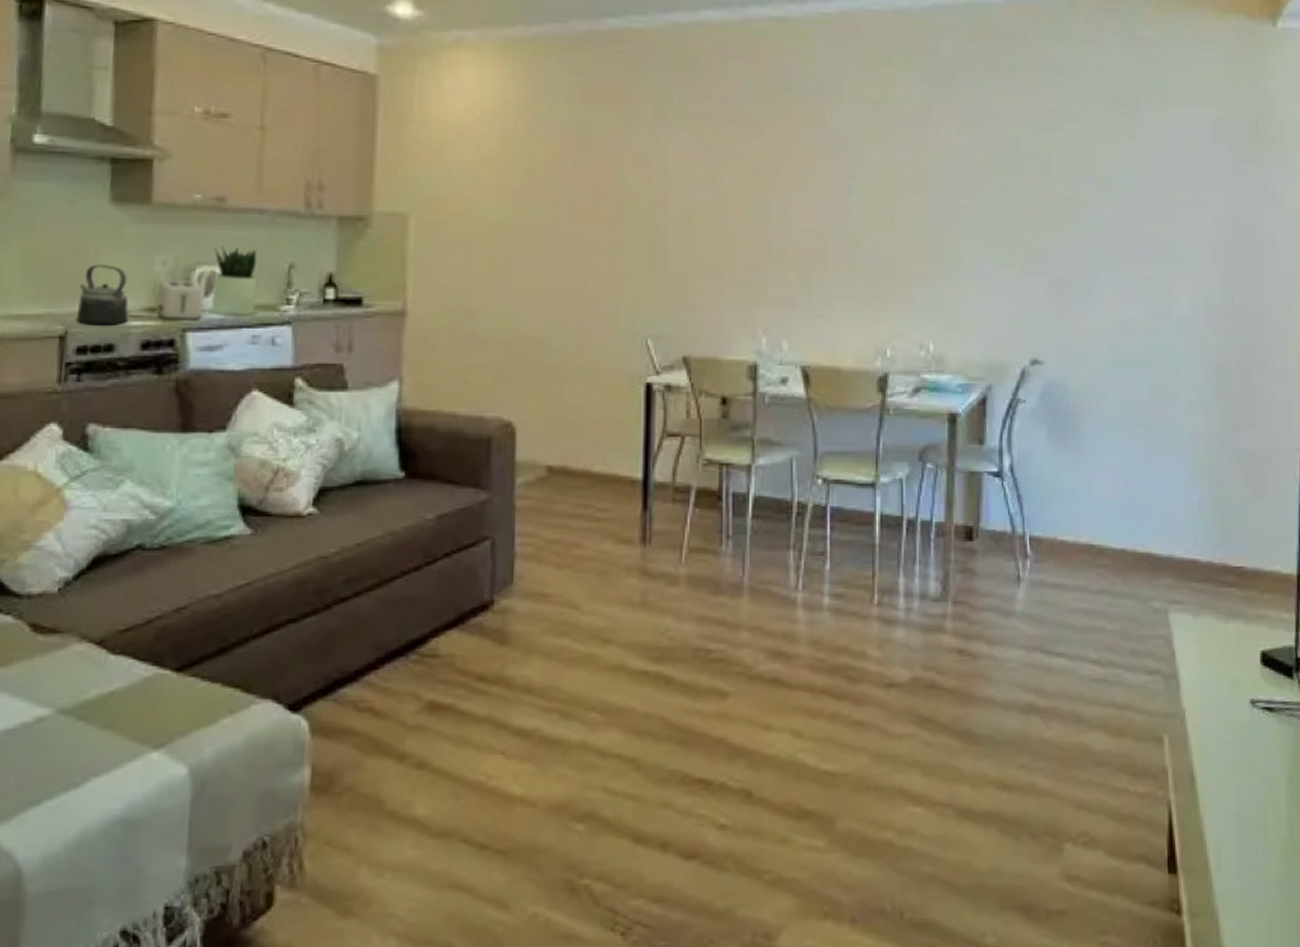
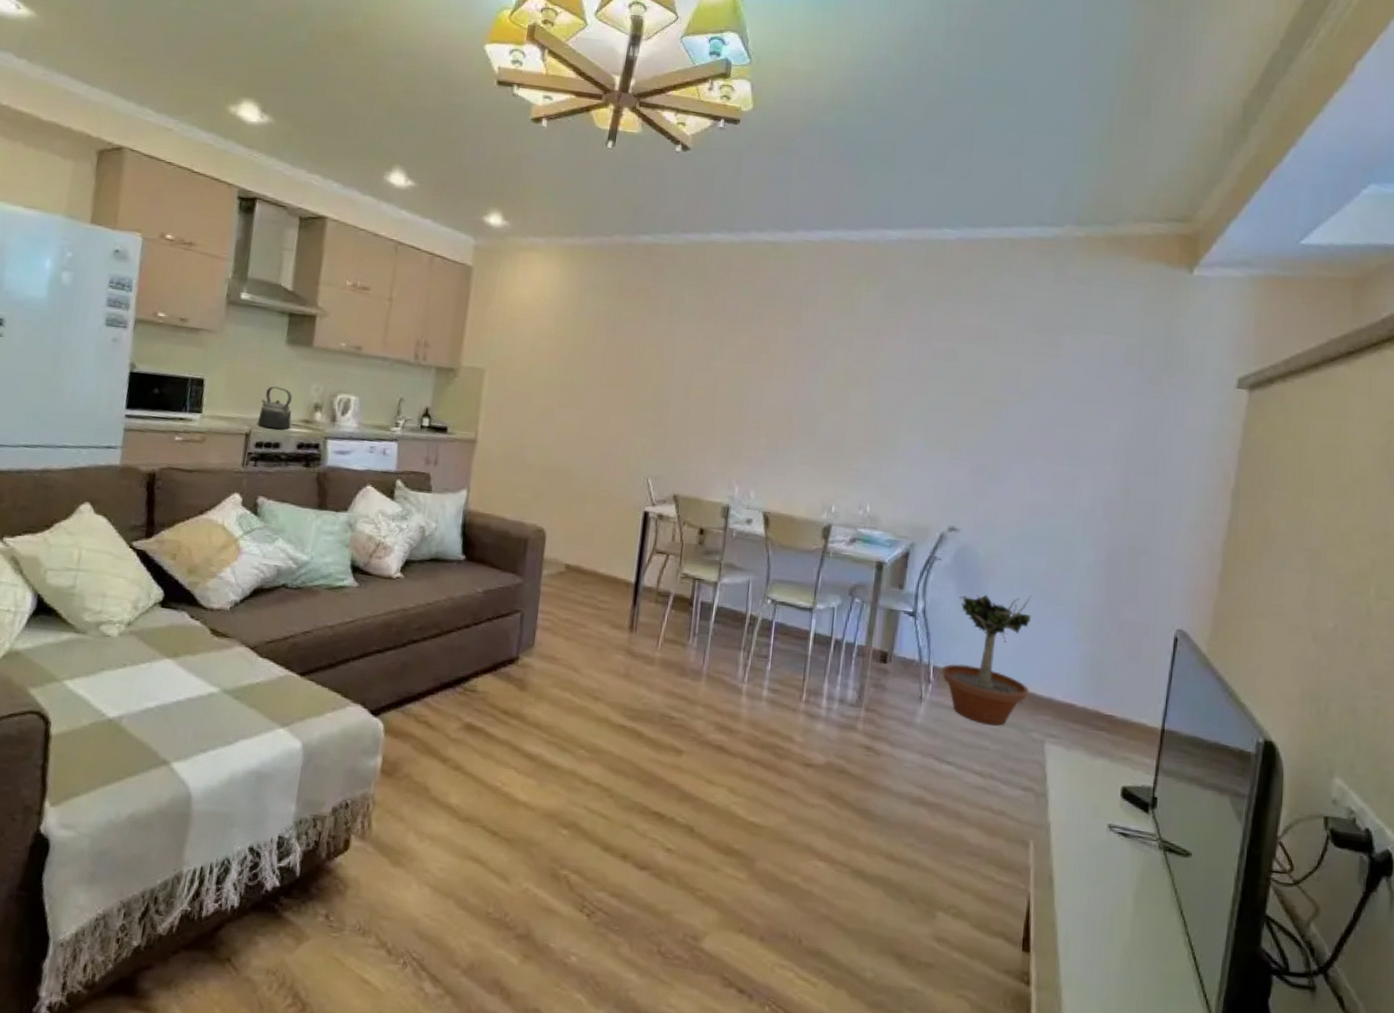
toaster: present [156,279,206,322] -> none [309,401,343,433]
planter: present [206,245,260,317] -> none [342,380,379,433]
potted tree: none [1039,434,1145,600] -> present [941,594,1032,726]

